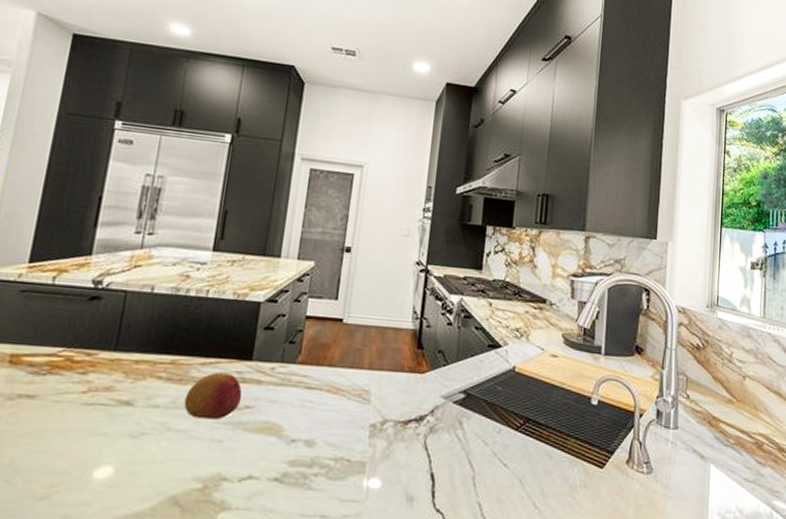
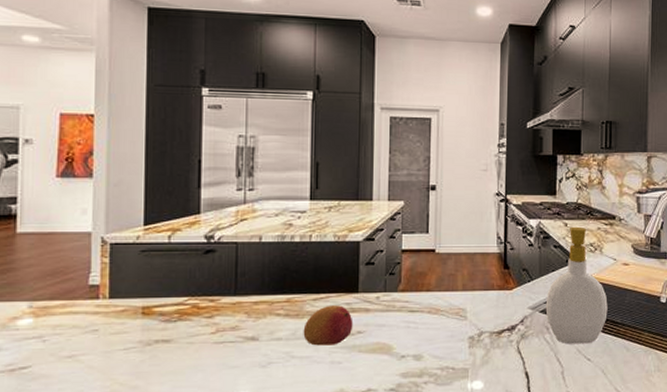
soap bottle: none [460,307,531,446] -> present [545,226,608,344]

